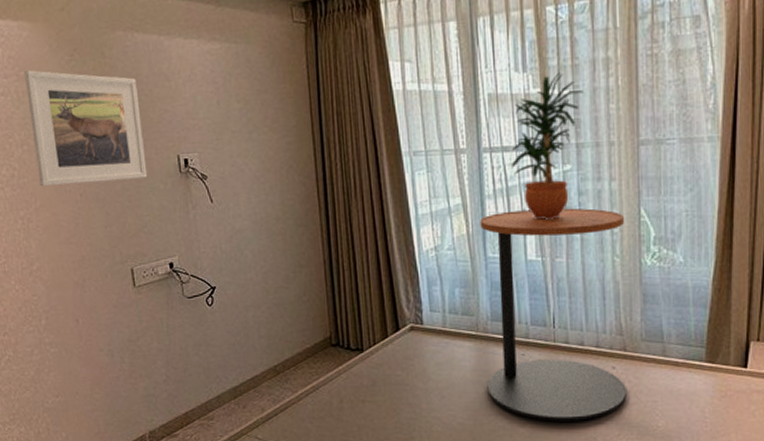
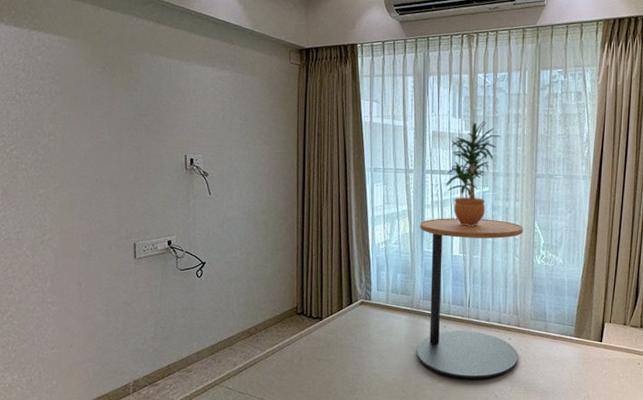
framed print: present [24,70,148,187] -> none [59,76,158,172]

